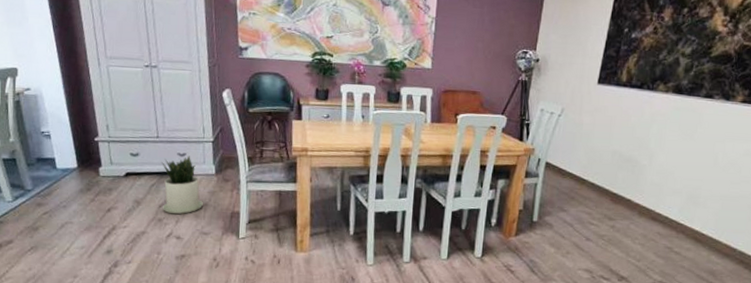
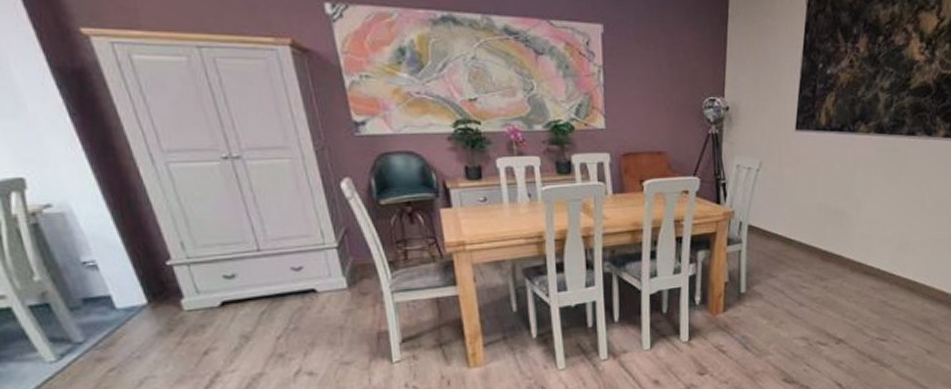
planter: present [161,155,204,215] -> none [269,269,339,346]

